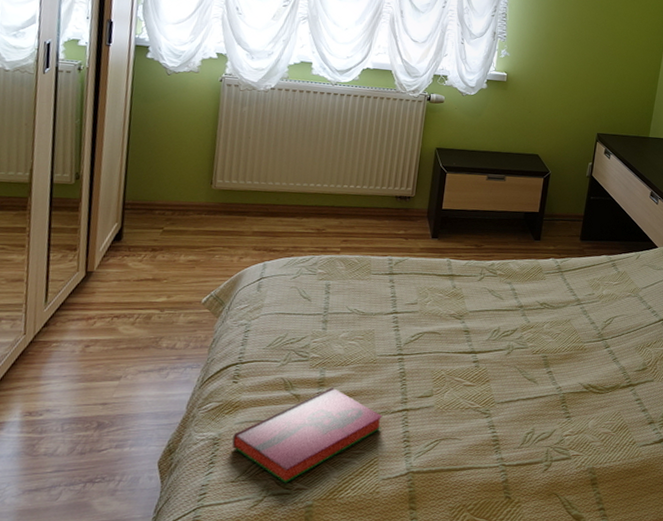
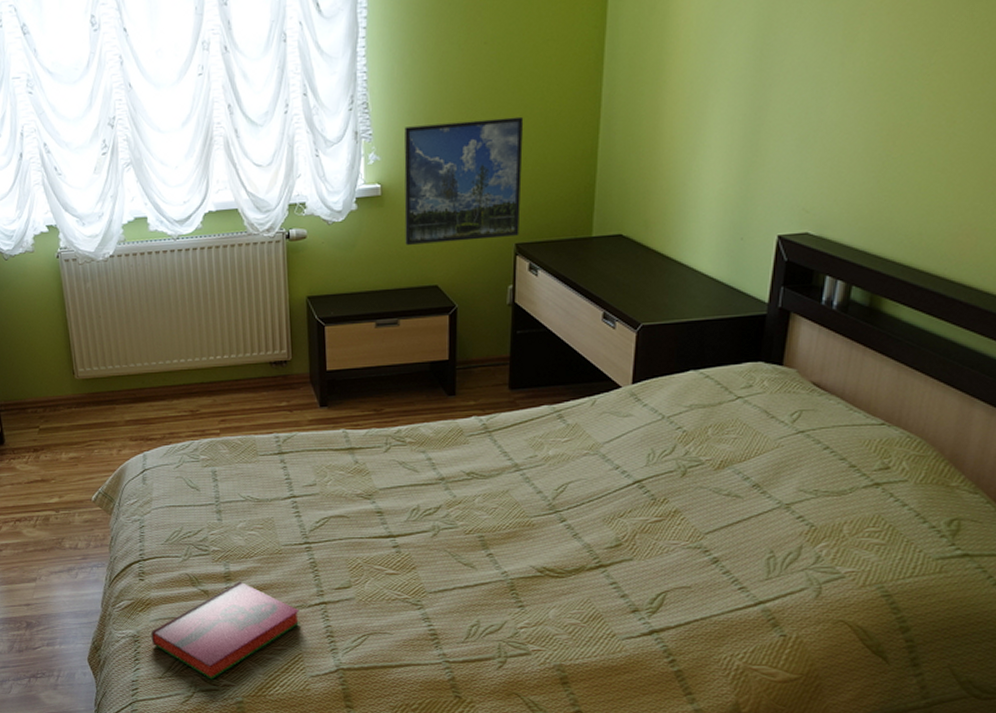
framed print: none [519,36,613,128] -> present [404,116,524,245]

